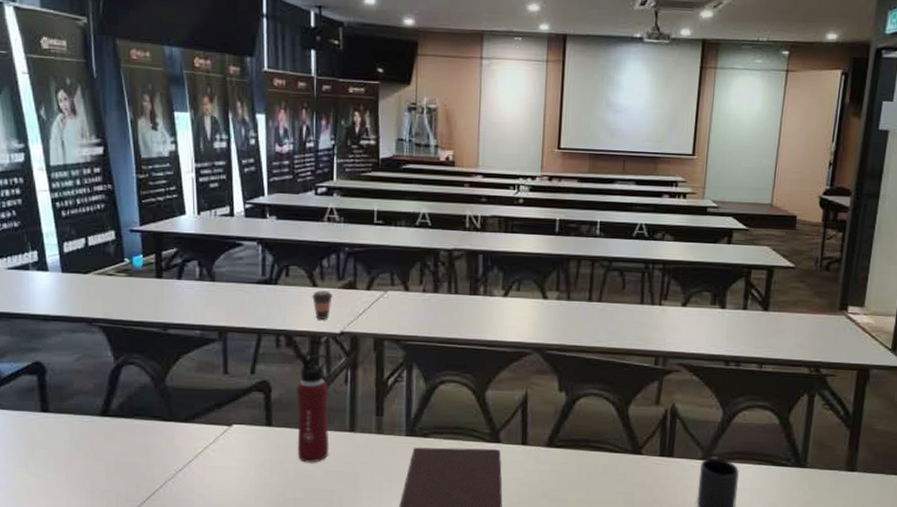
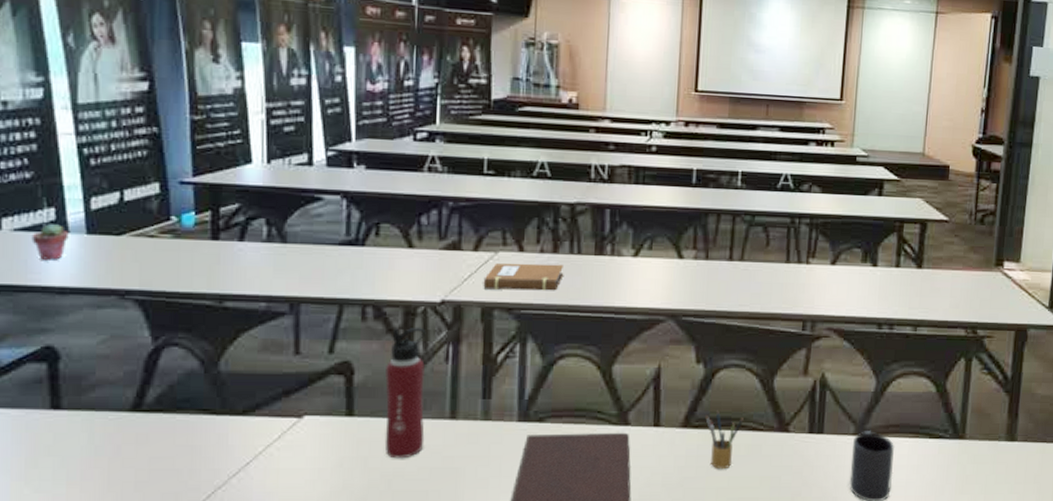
potted succulent: none [21,264,48,293] -> present [31,224,69,260]
coffee cup: present [311,290,333,319] -> none [406,252,432,286]
notebook: none [375,301,444,326] -> present [483,263,564,291]
pencil box: none [567,432,601,485] -> present [705,409,744,470]

